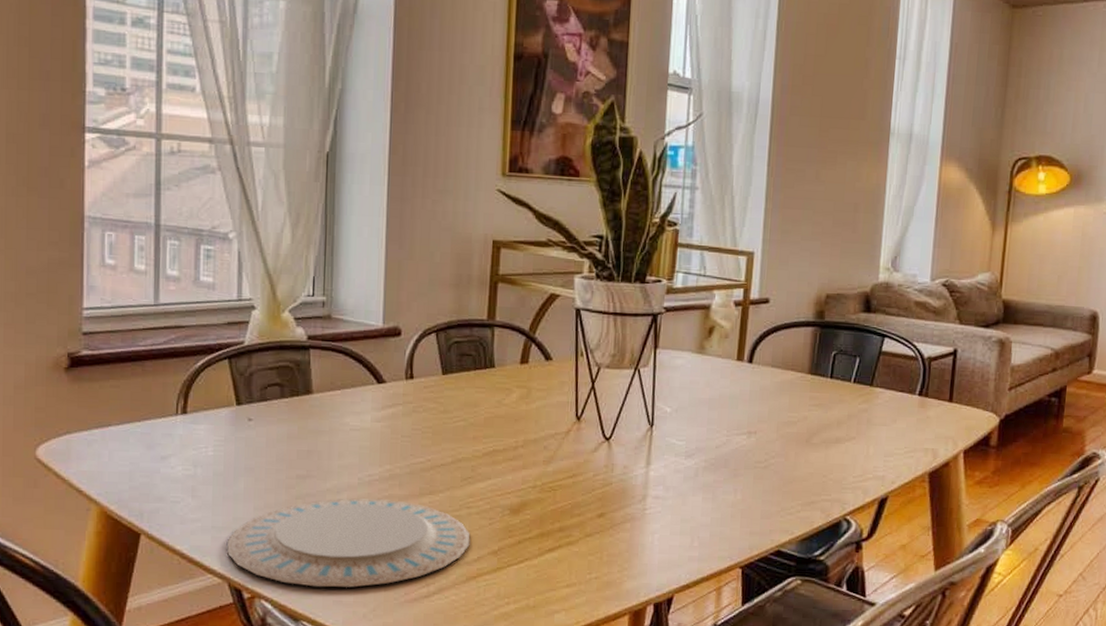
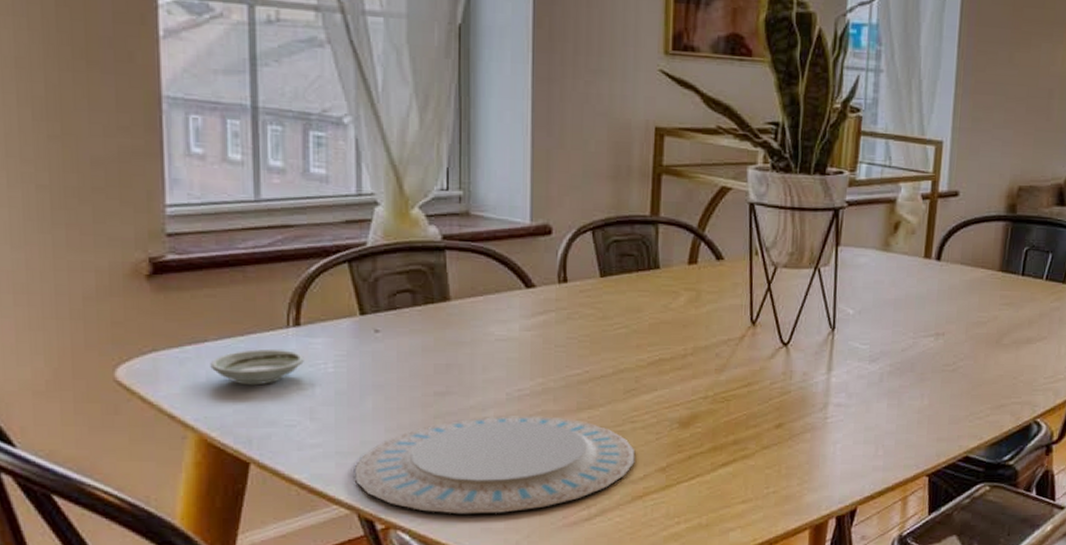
saucer: none [112,434,189,466] -> present [210,349,304,386]

